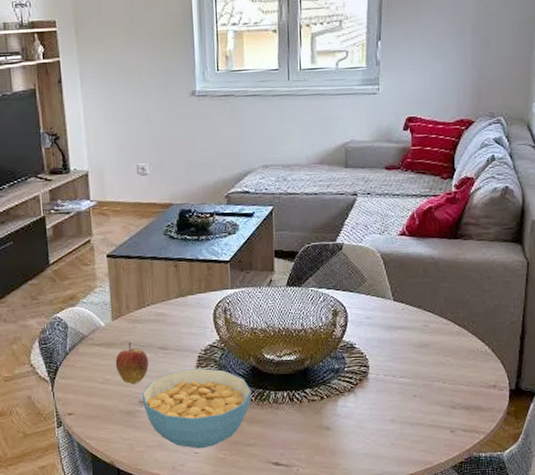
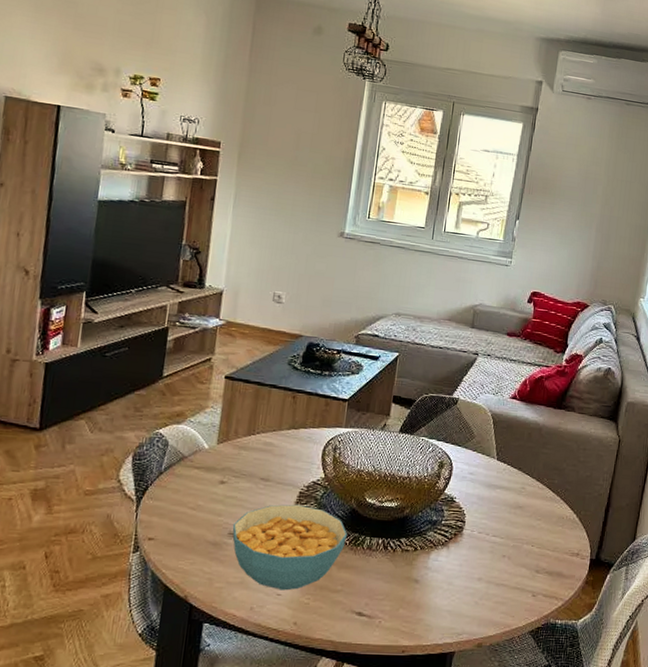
fruit: present [115,342,149,385] -> none [211,469,248,514]

